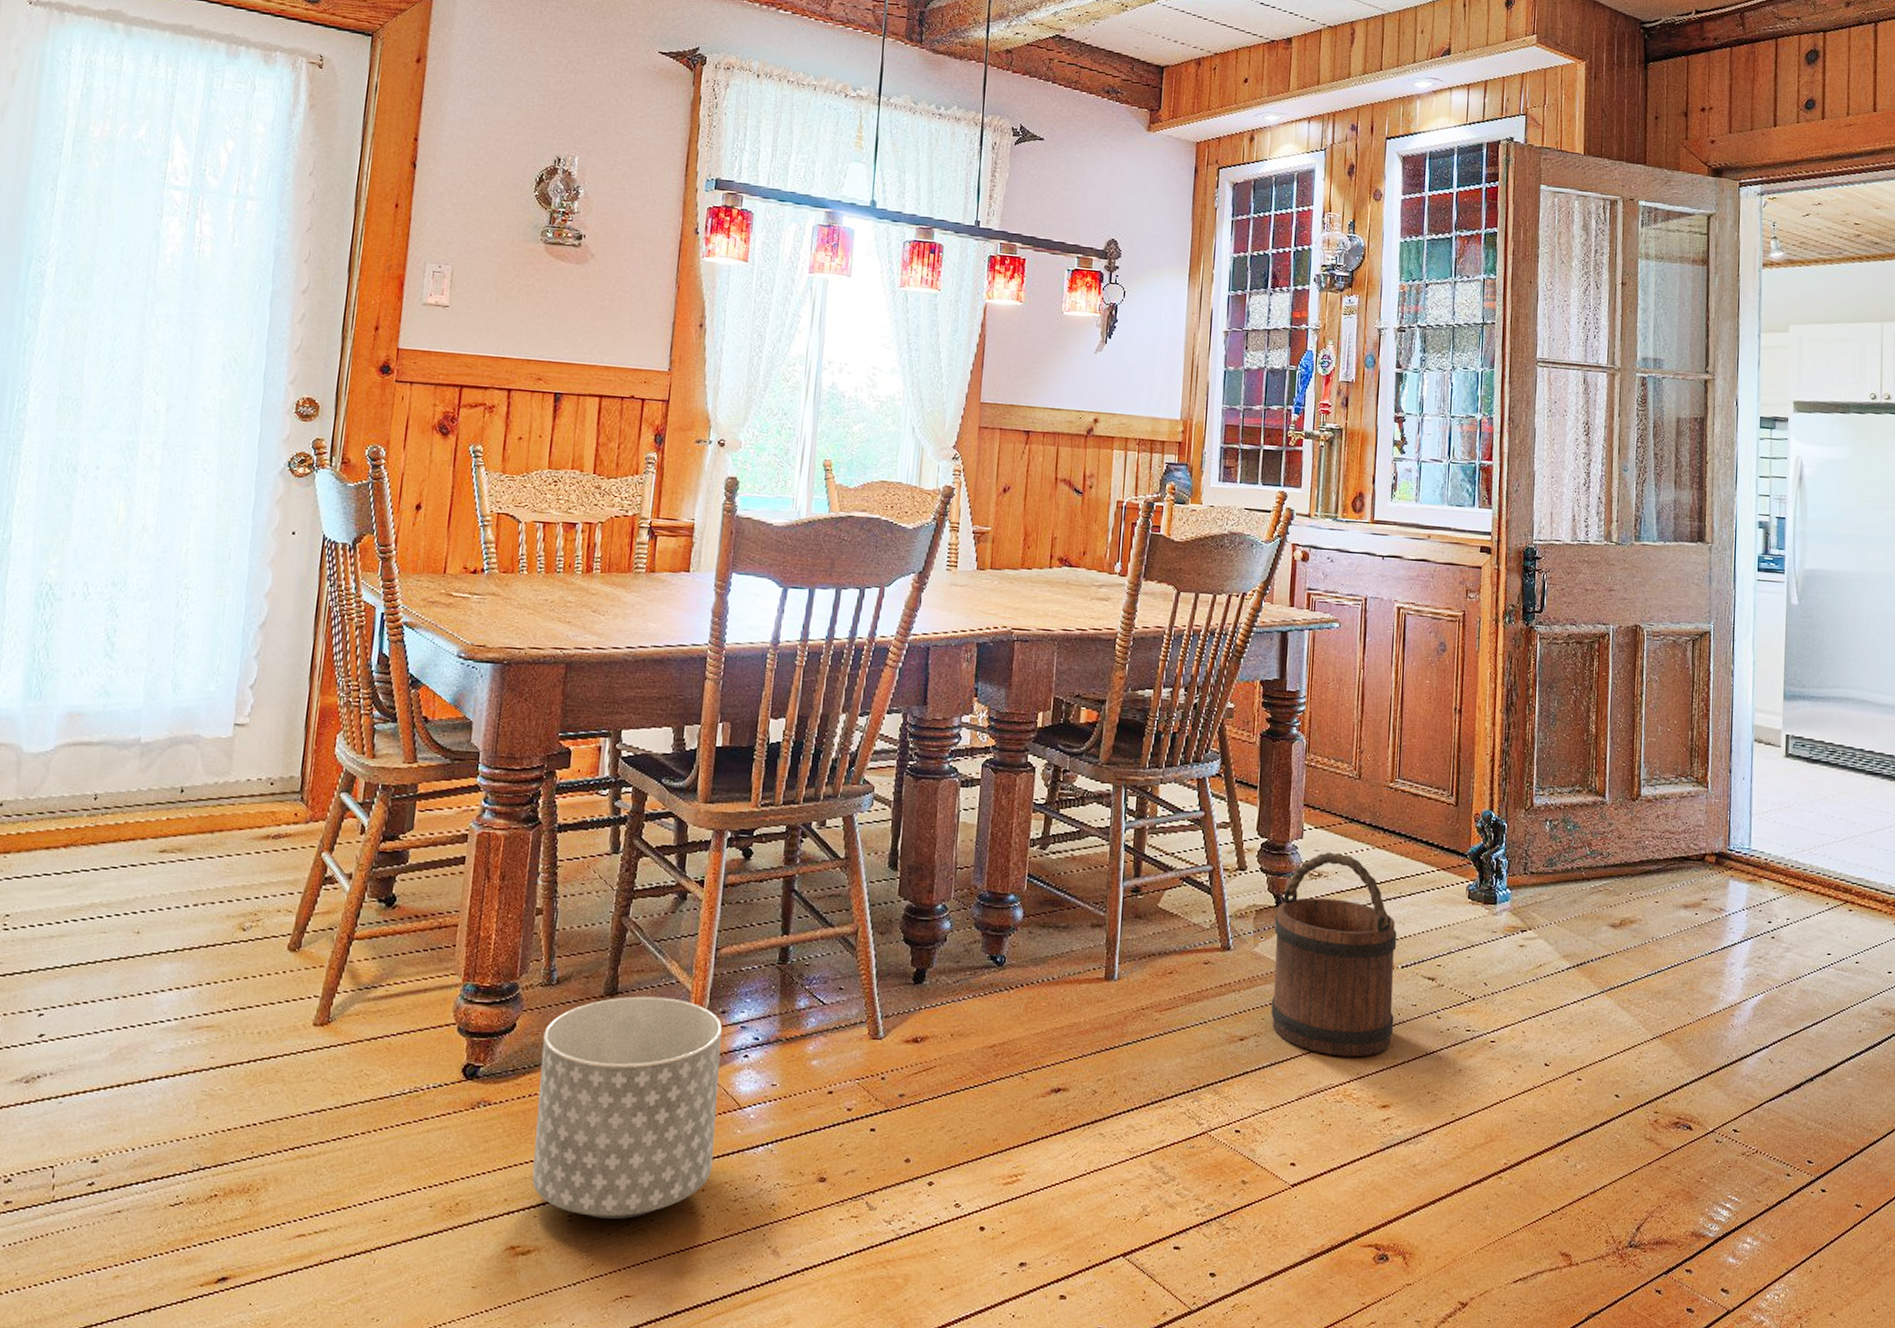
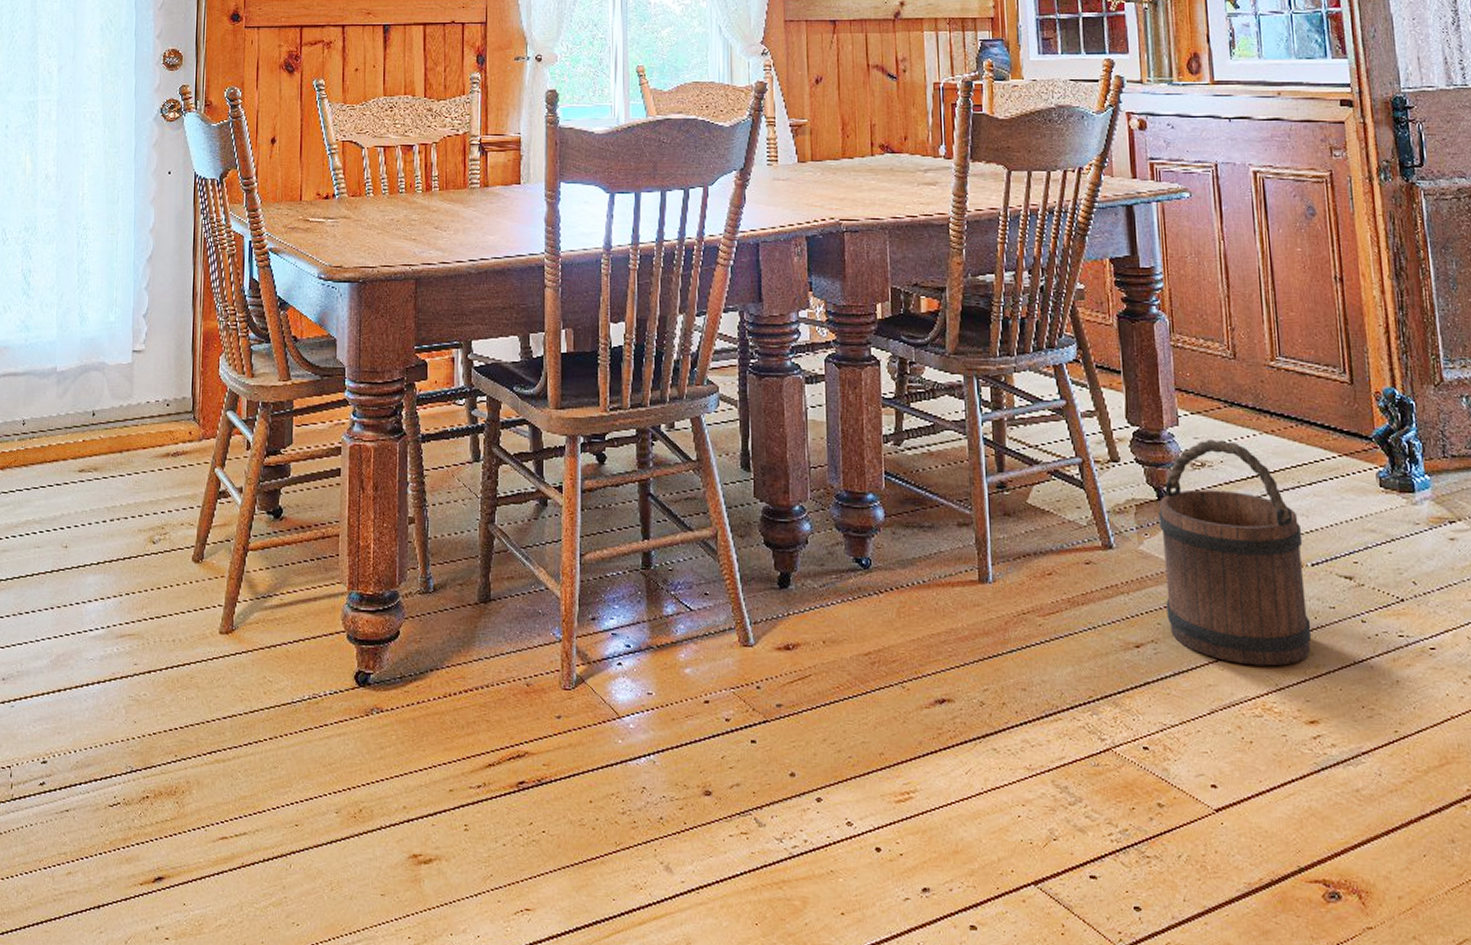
planter: present [532,996,723,1219] -> none [425,603,598,830]

